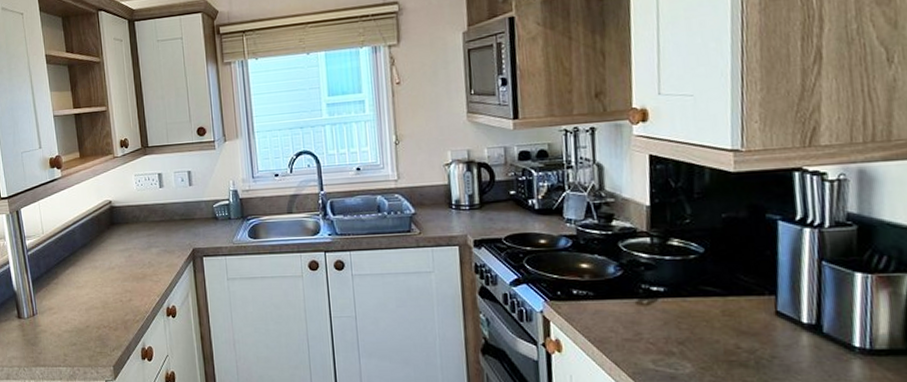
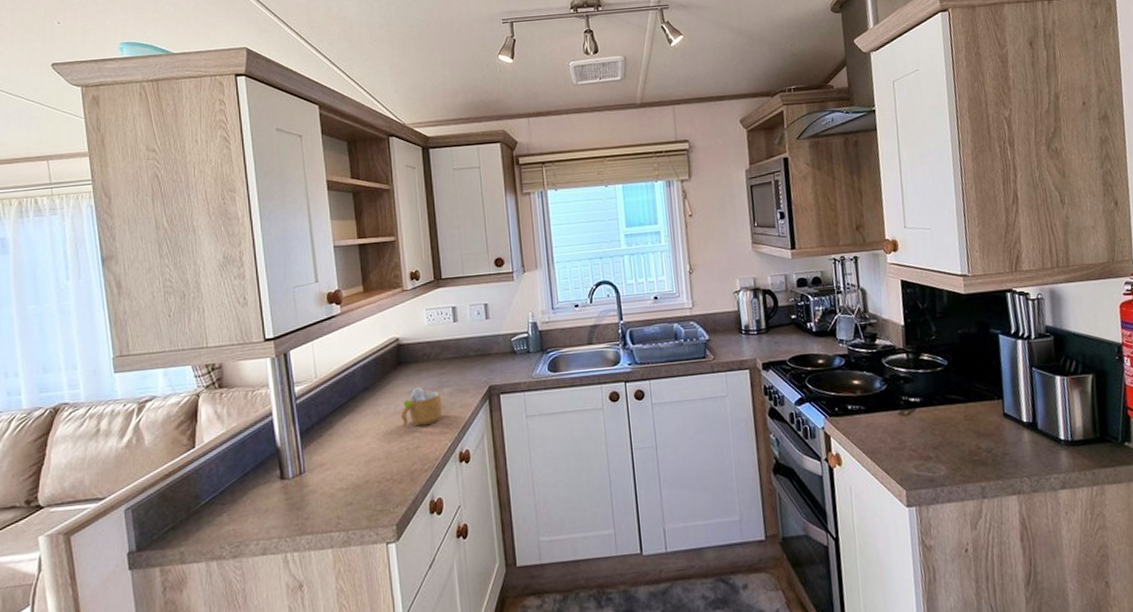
mug: none [114,246,151,282] -> present [400,387,443,427]

